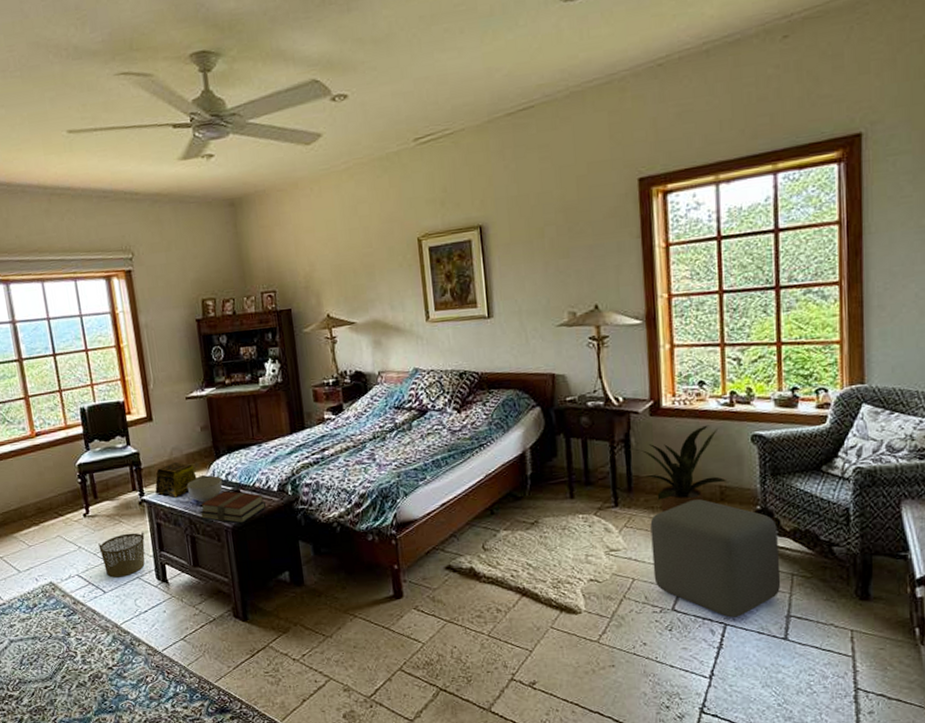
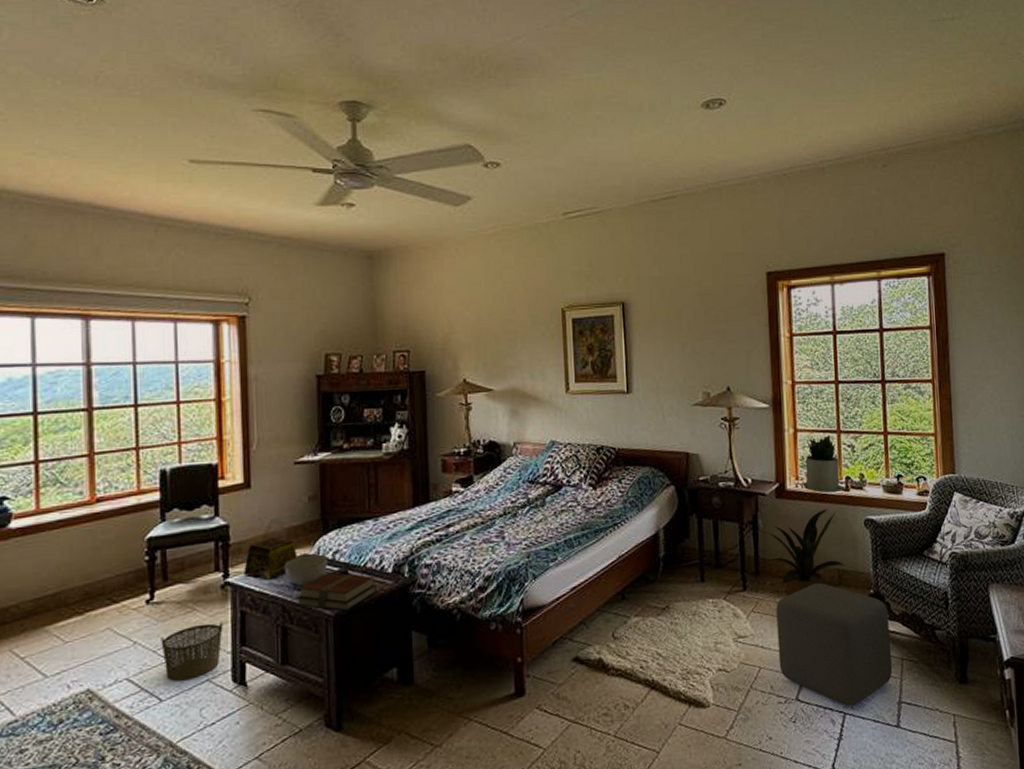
planter: none [680,347,726,410] -> present [803,434,843,494]

